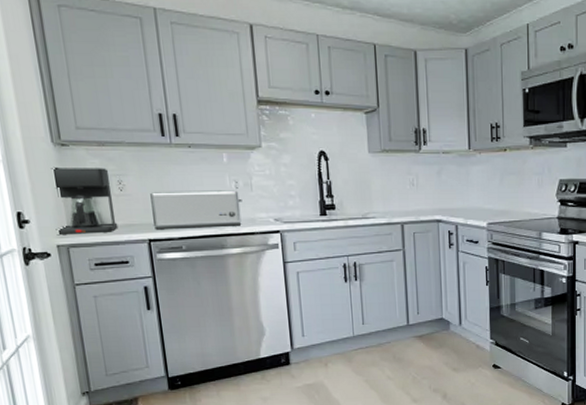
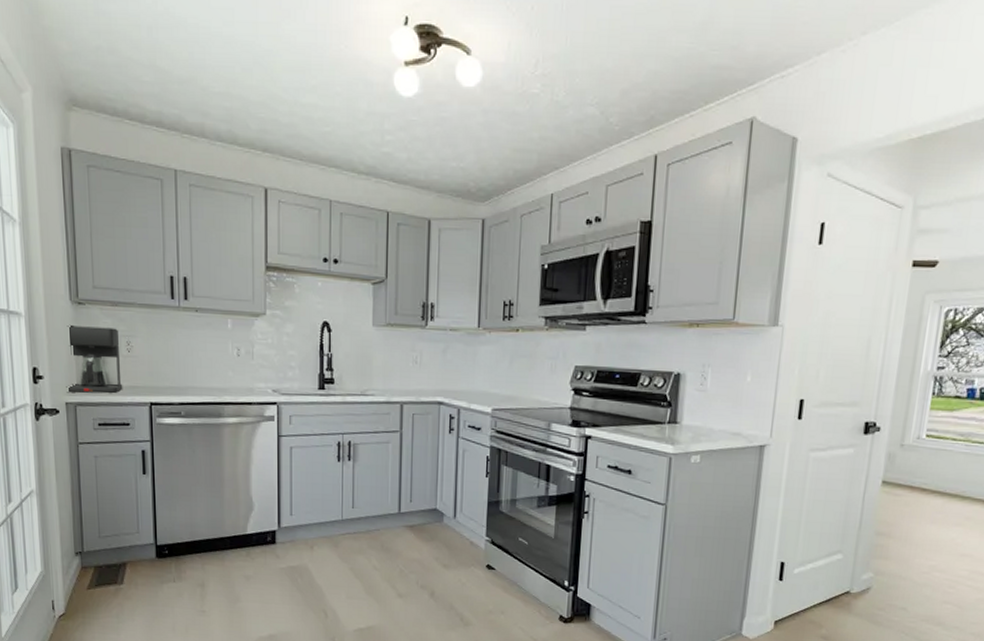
toaster: present [150,190,242,230] -> none [155,354,243,395]

